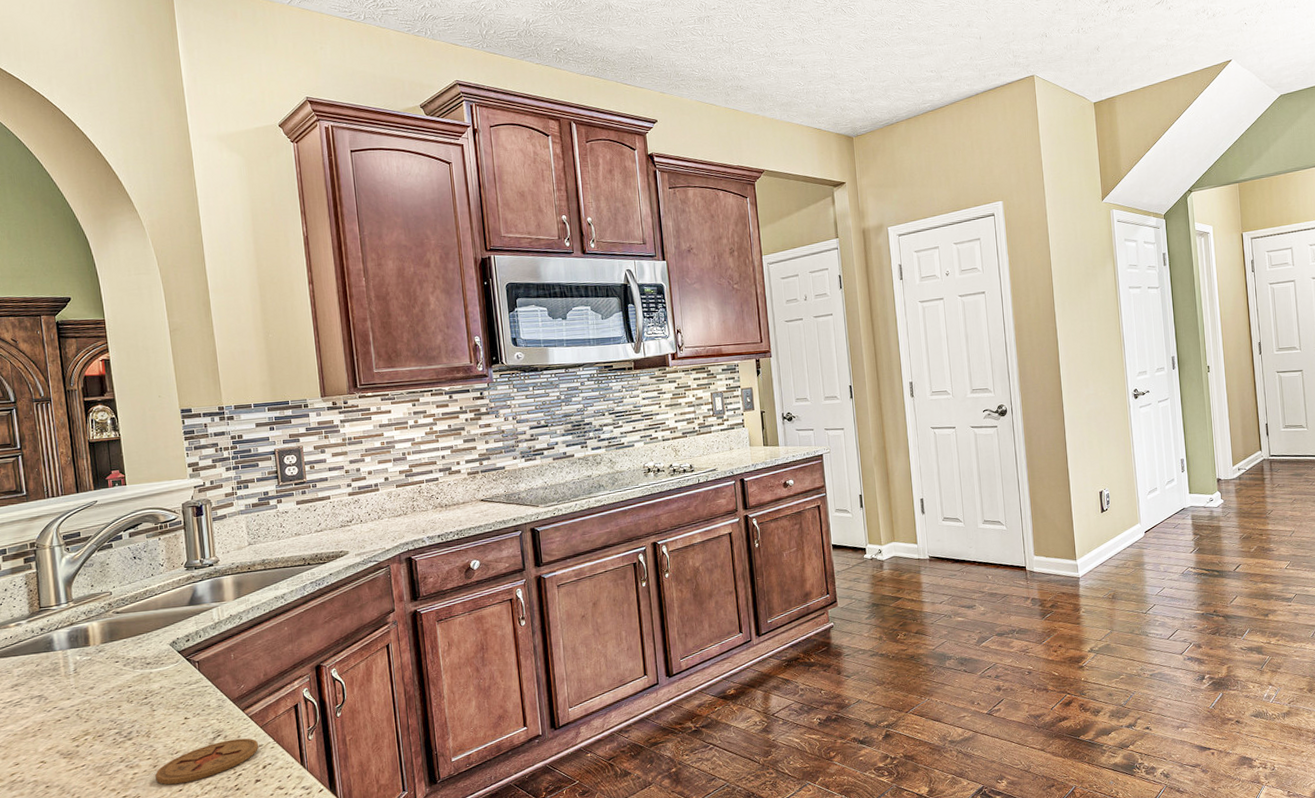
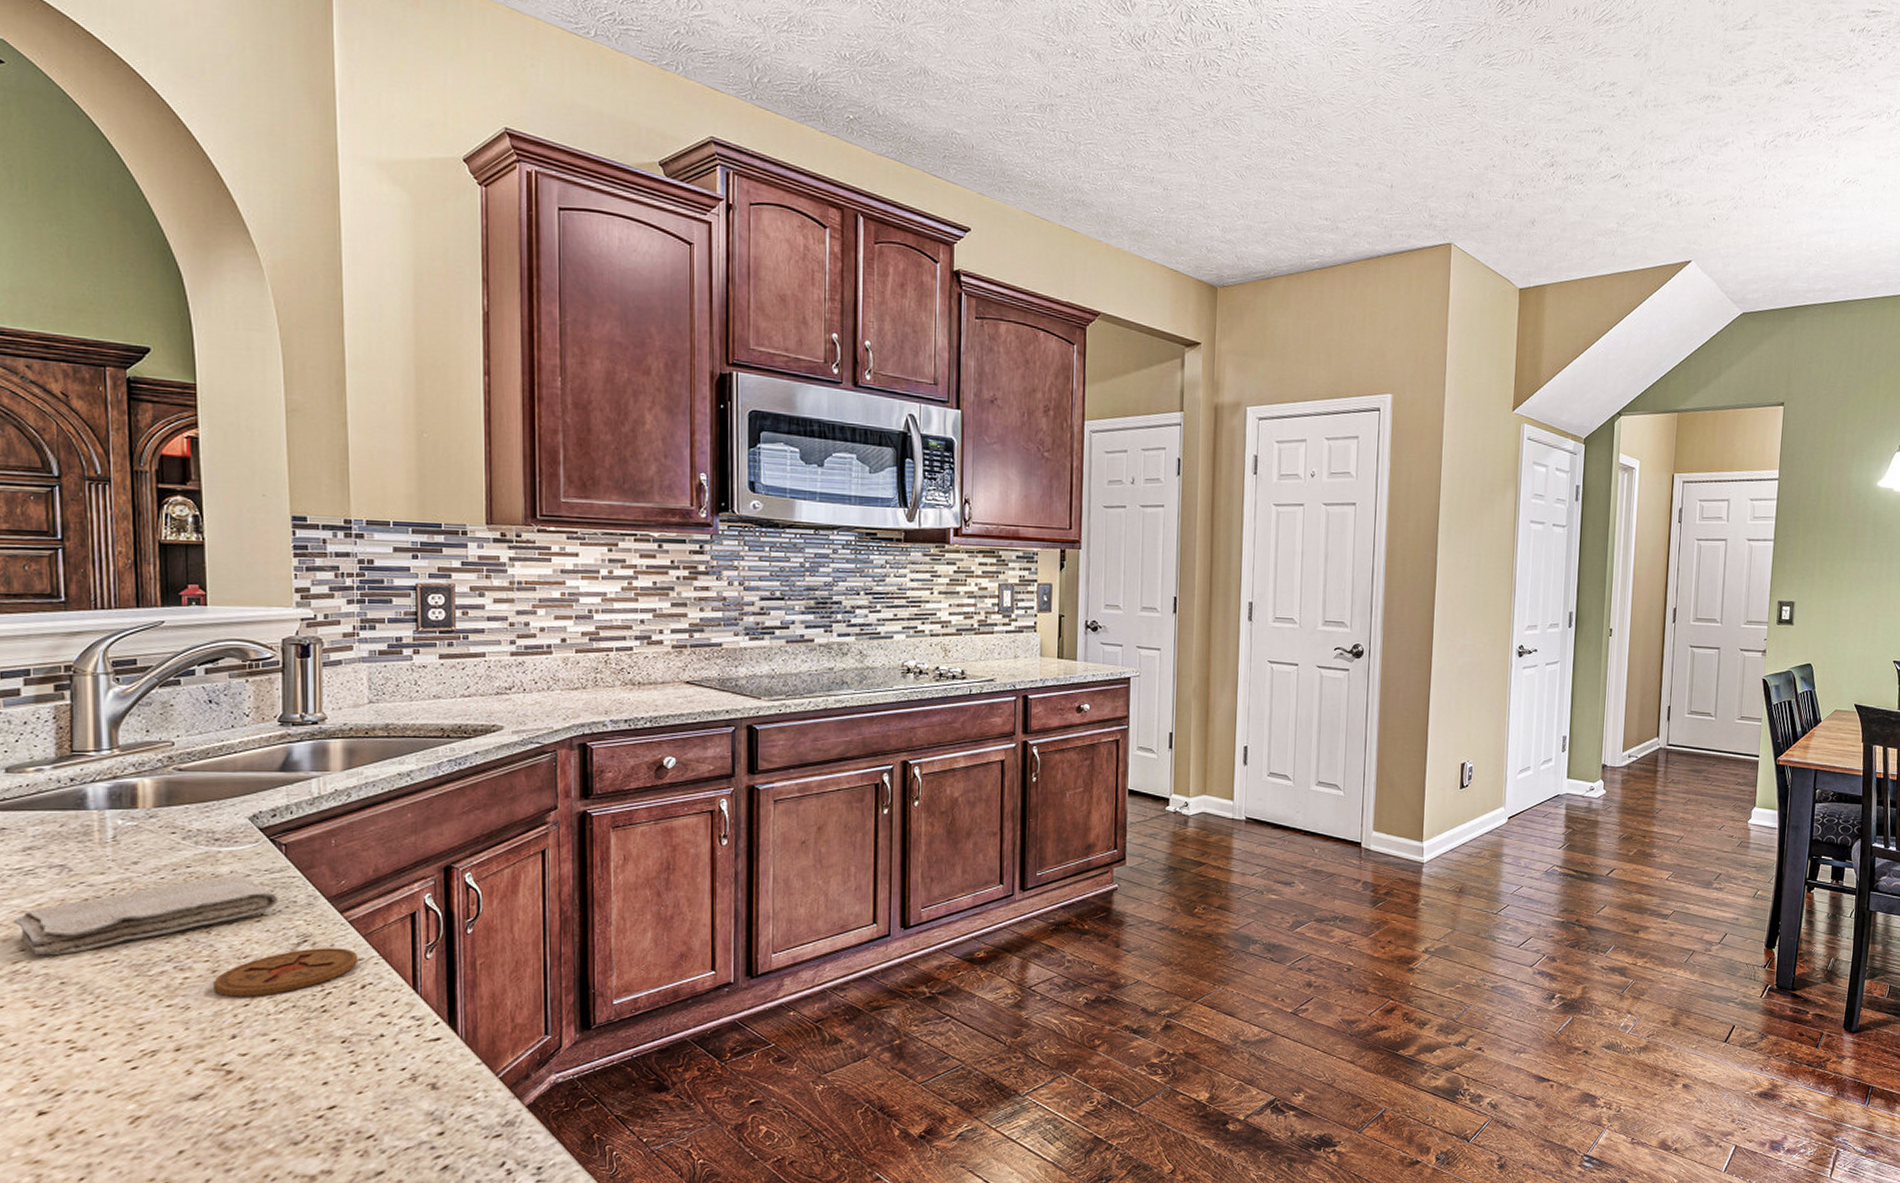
washcloth: none [9,689,196,767] -> present [13,875,278,956]

